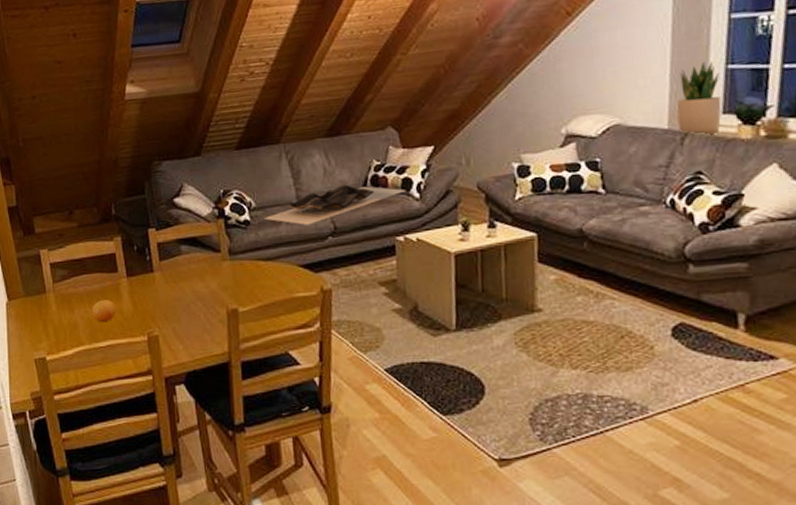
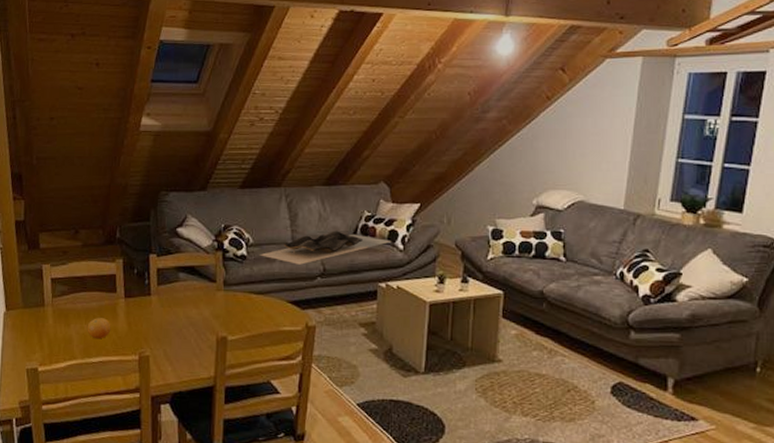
planter: present [676,61,722,137] -> none [632,153,670,219]

